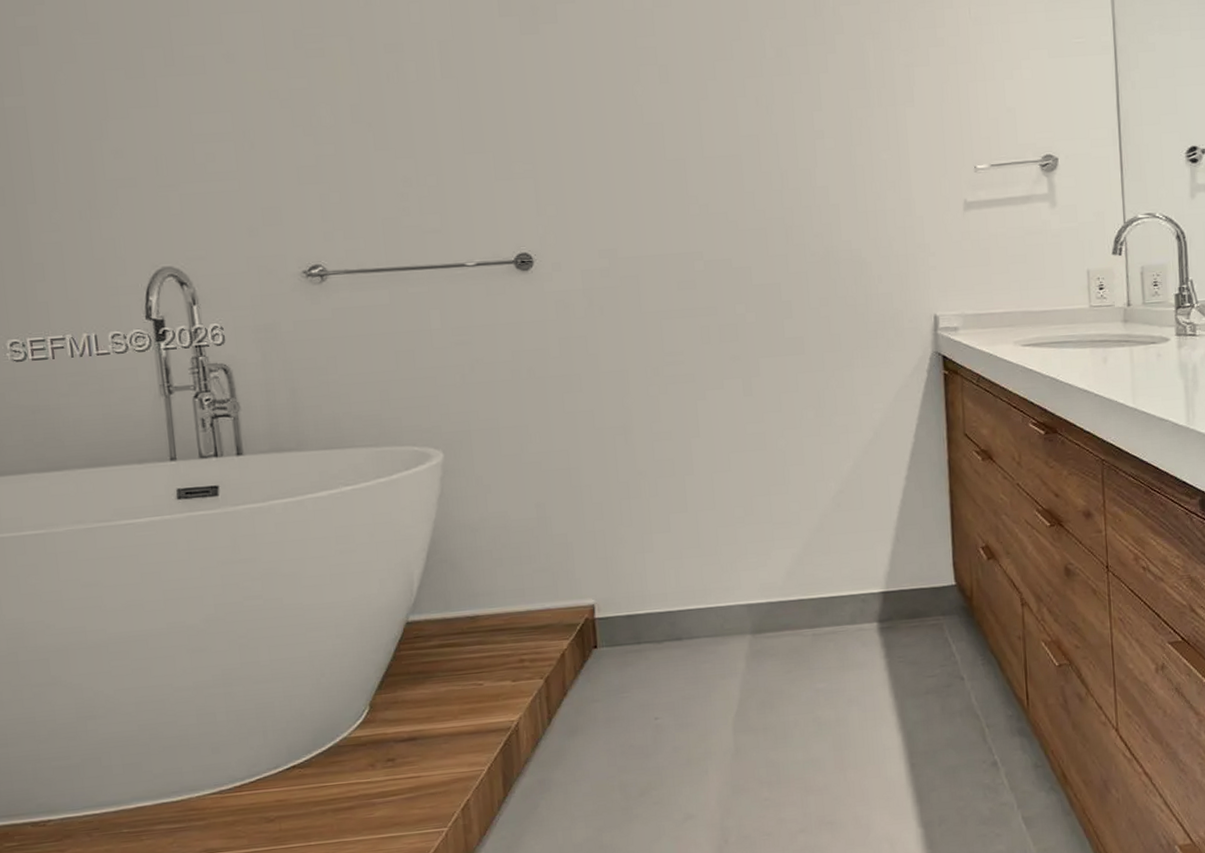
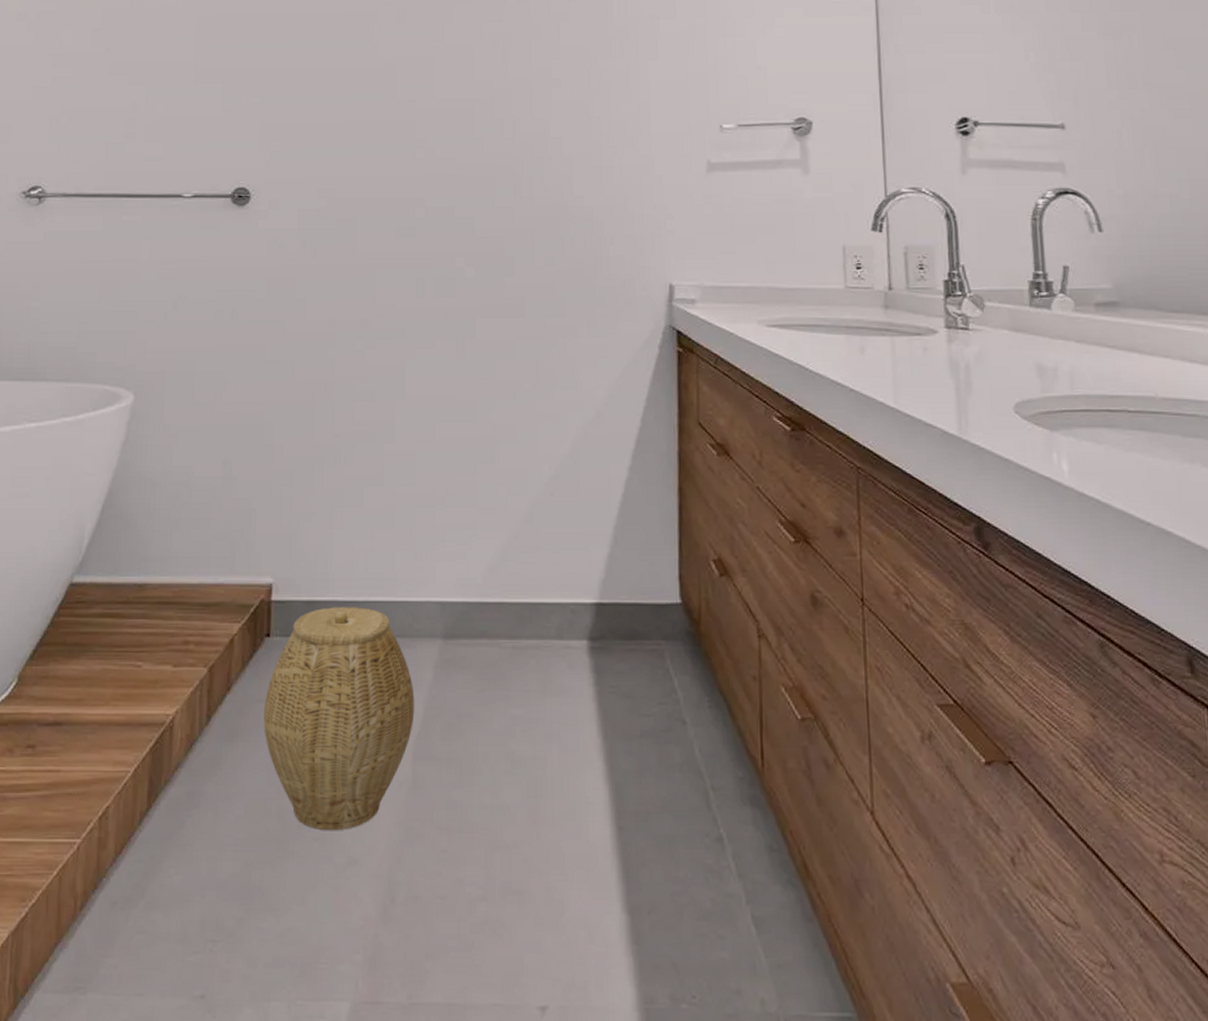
woven basket: none [598,615,732,796] -> present [264,607,415,831]

